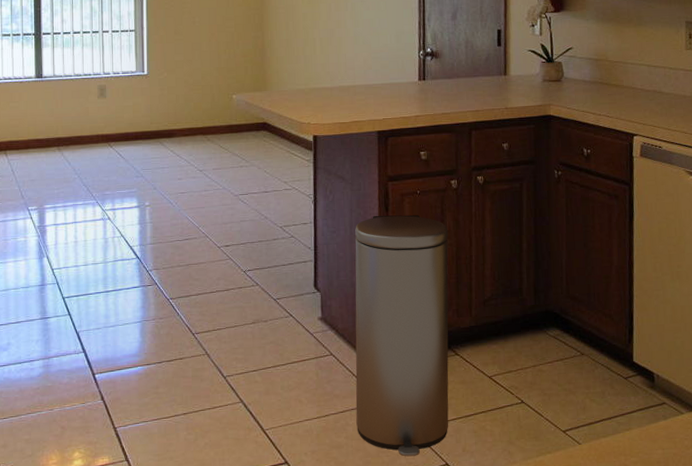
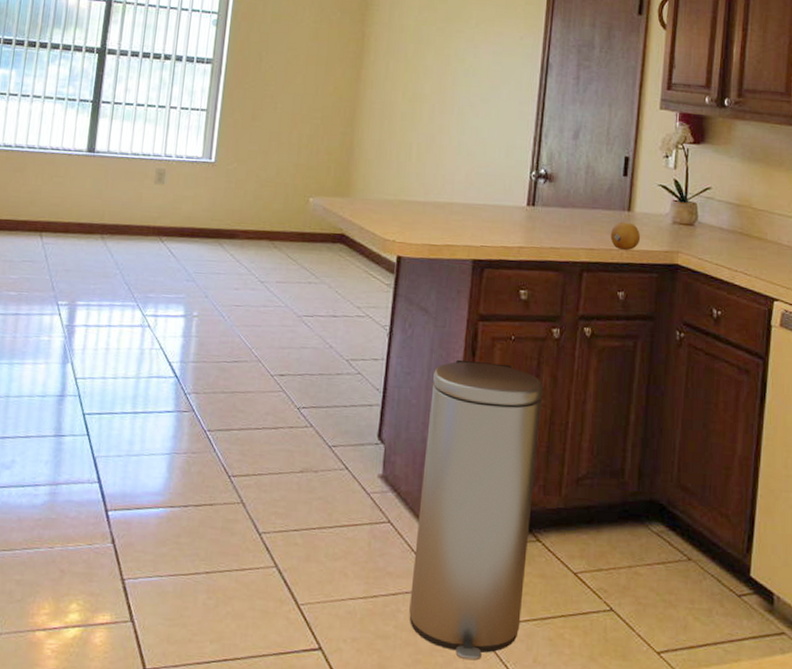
fruit: none [491,85,518,109] -> present [610,221,641,251]

